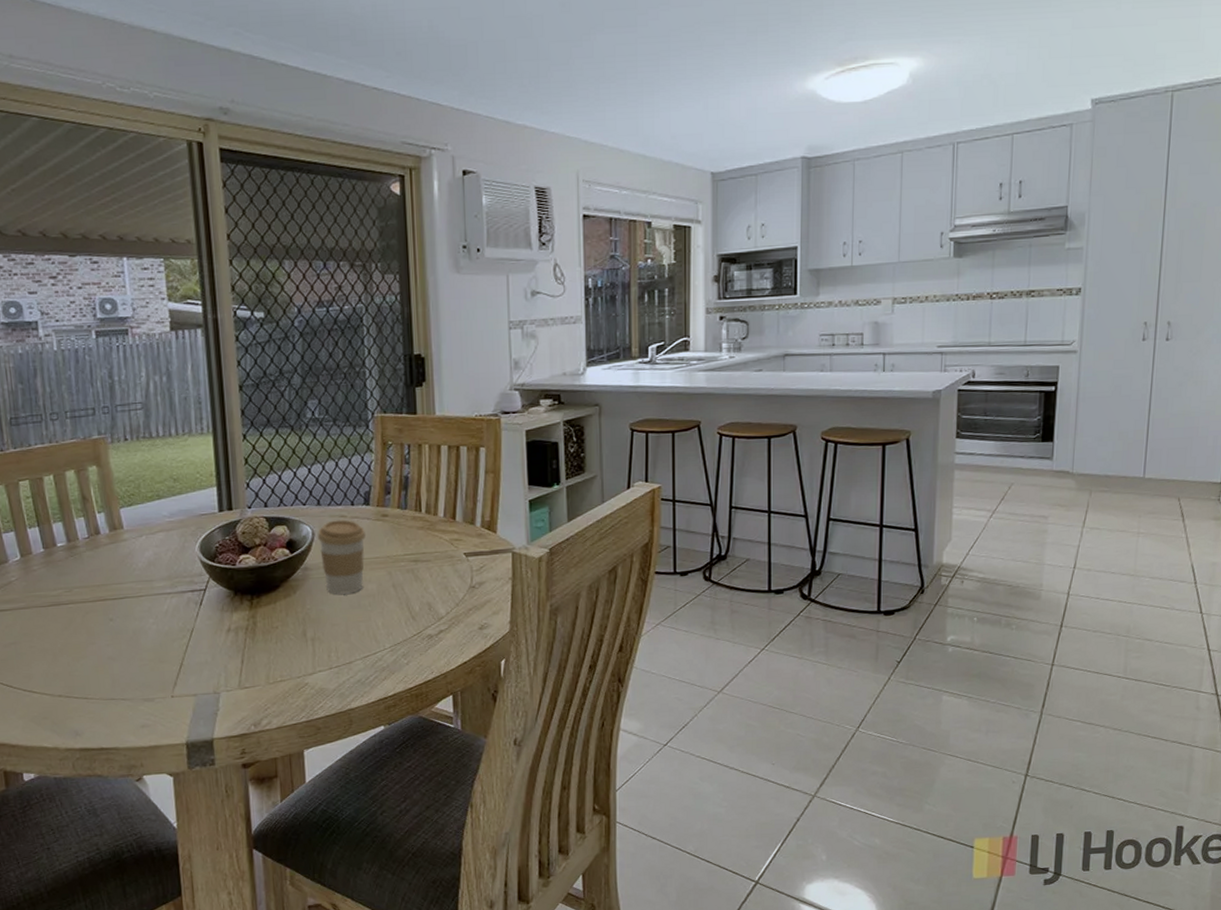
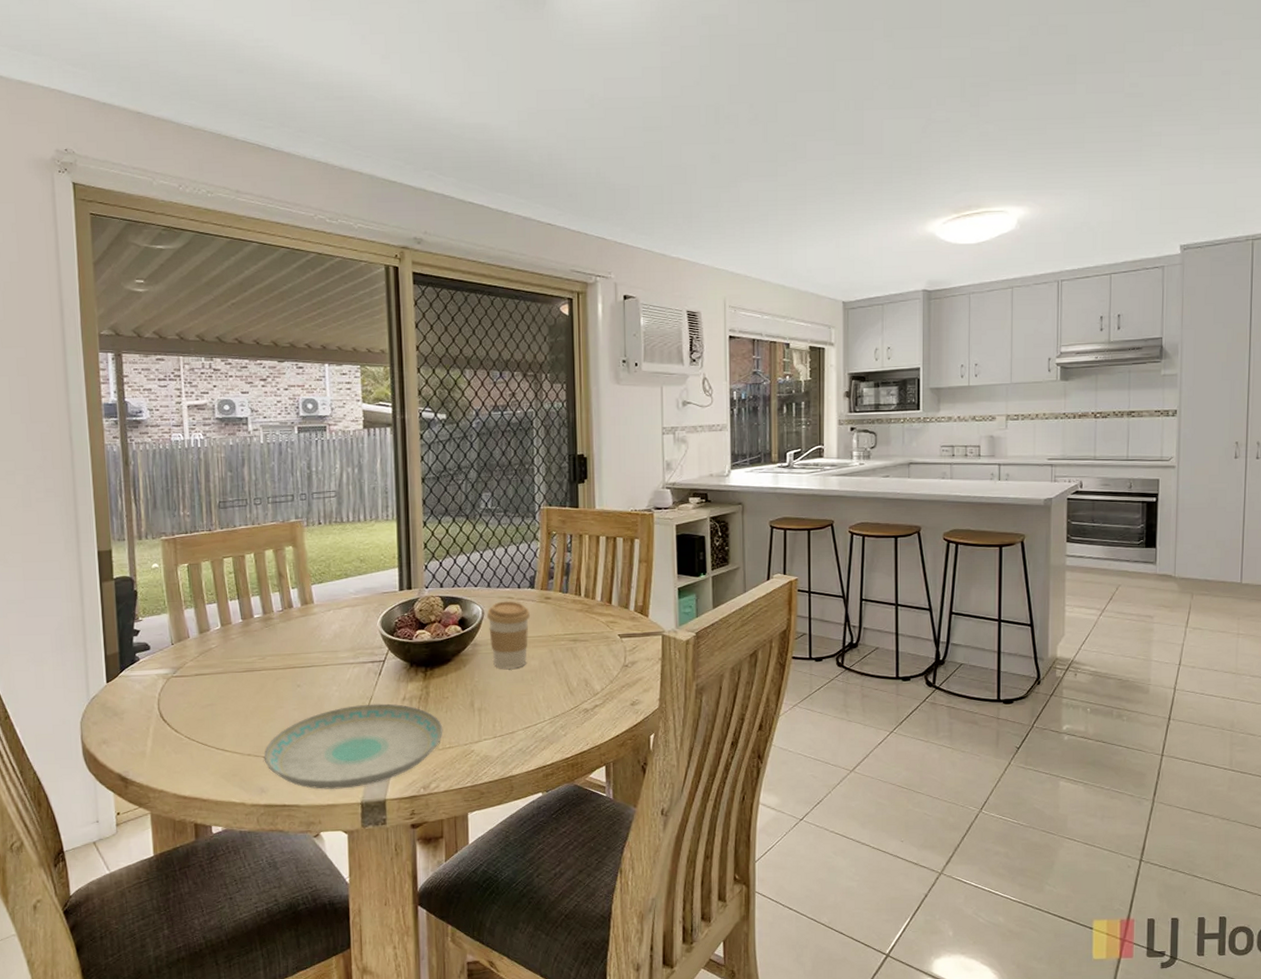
plate: none [76,636,274,731] -> present [264,703,443,790]

